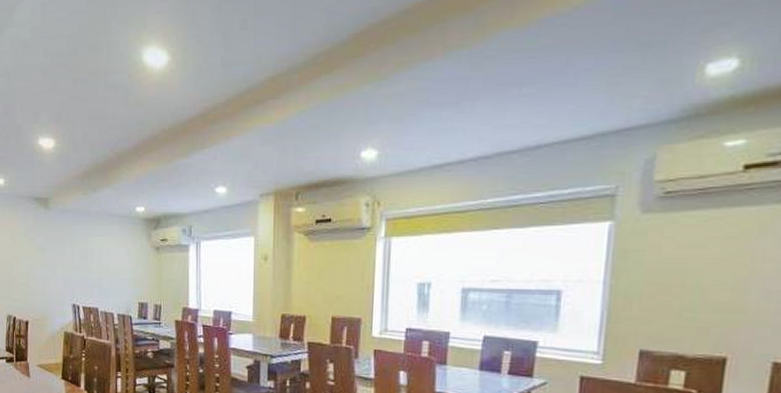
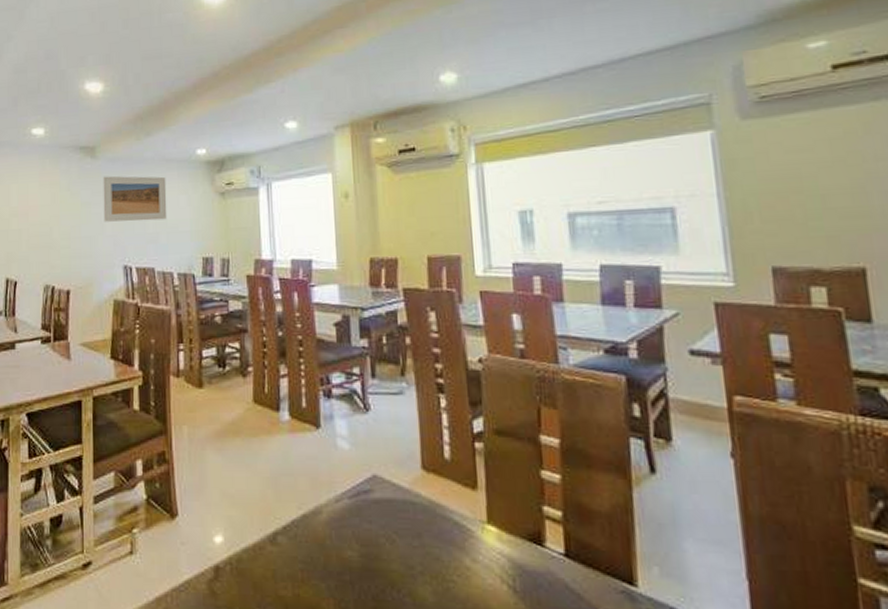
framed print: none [55,225,110,268] -> present [103,175,167,222]

